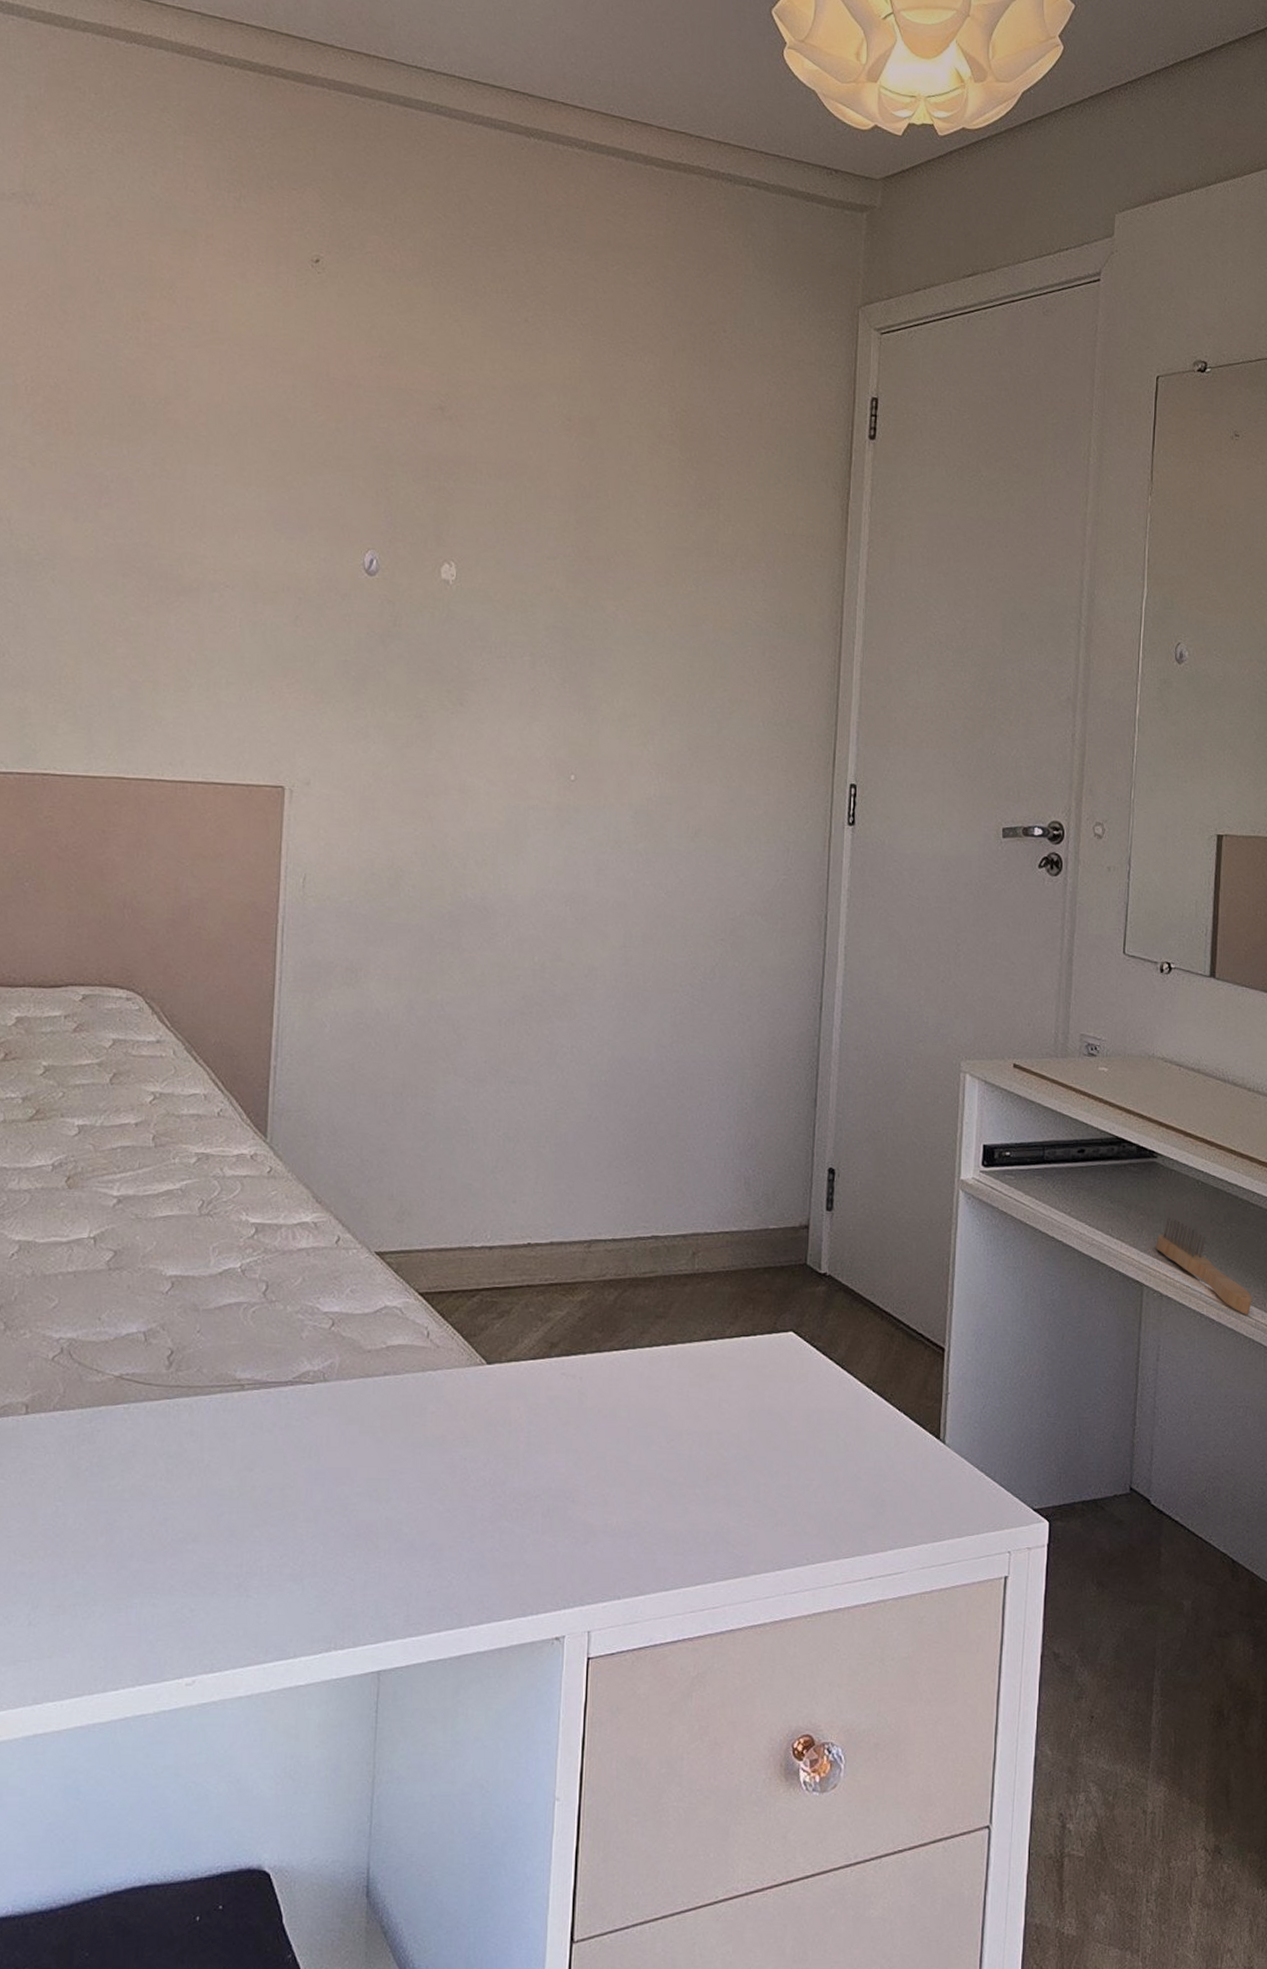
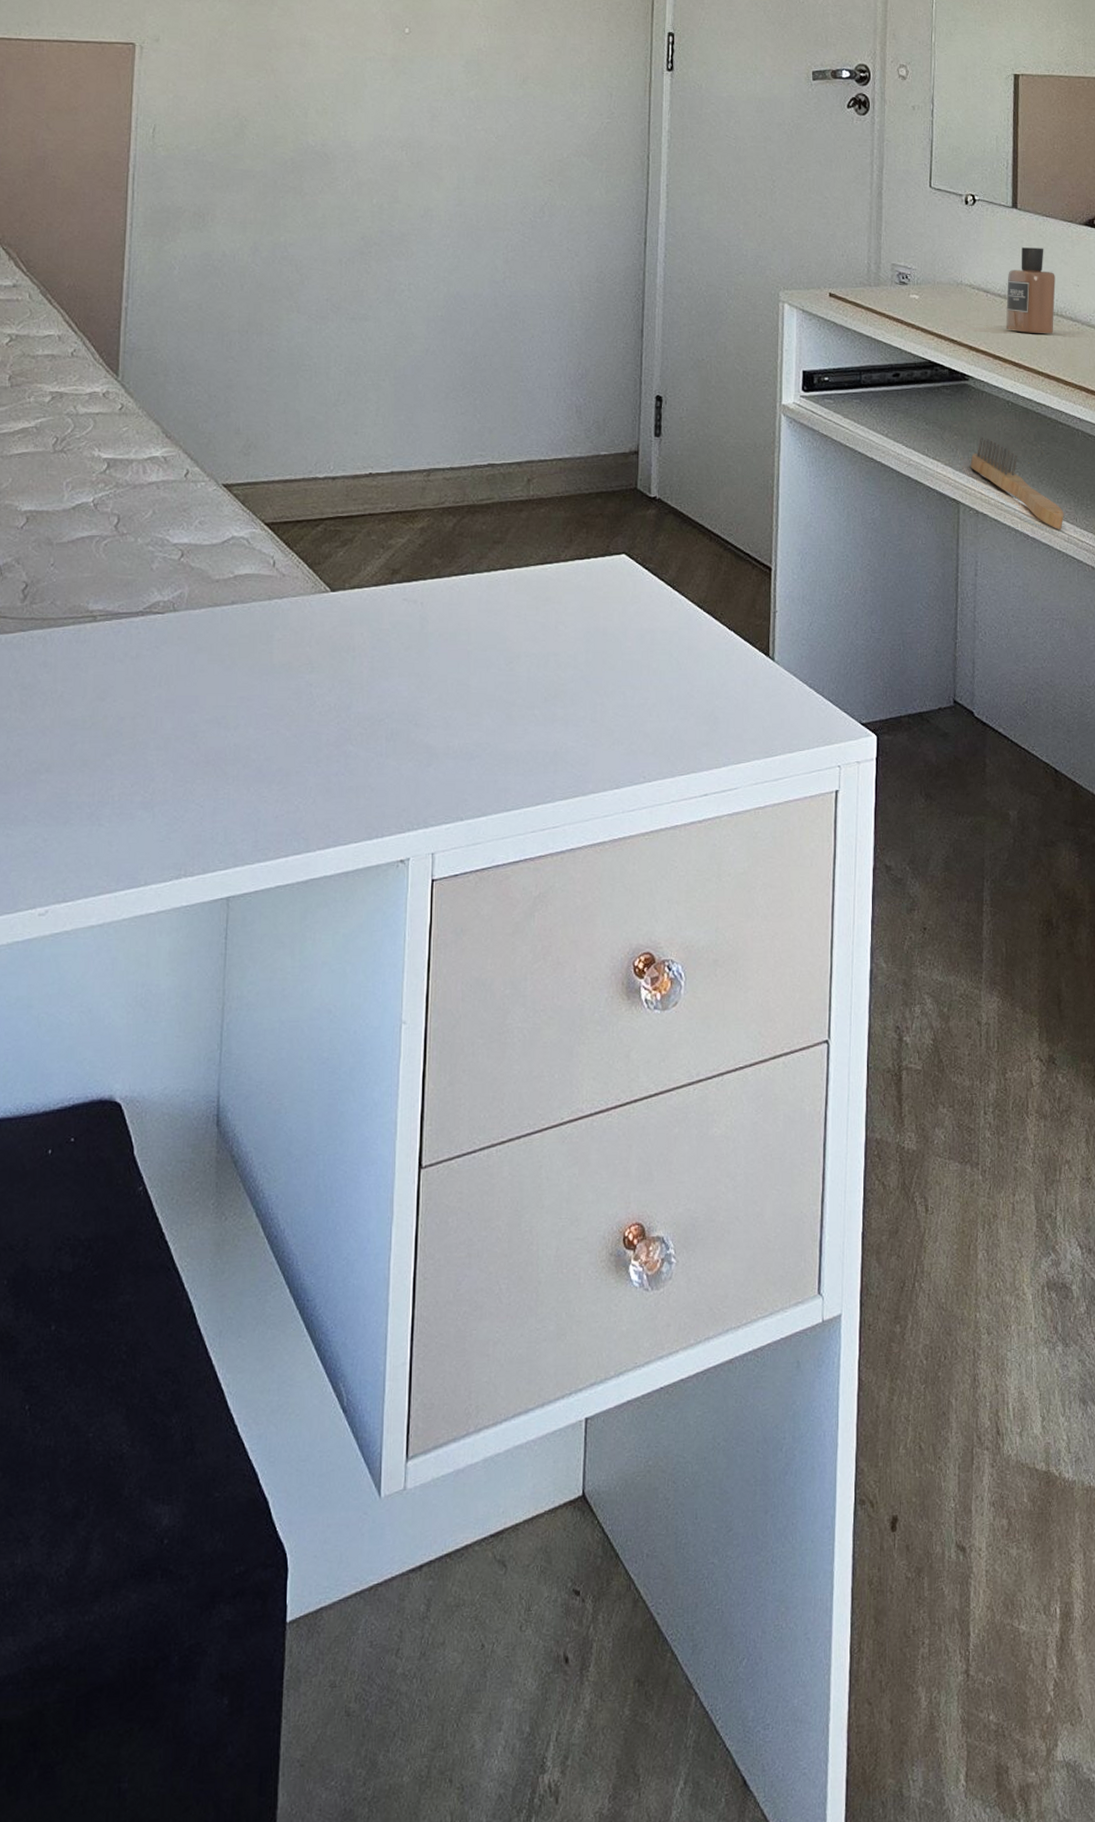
perfume: none [1198,1019,1253,1110] -> present [1005,247,1056,334]

